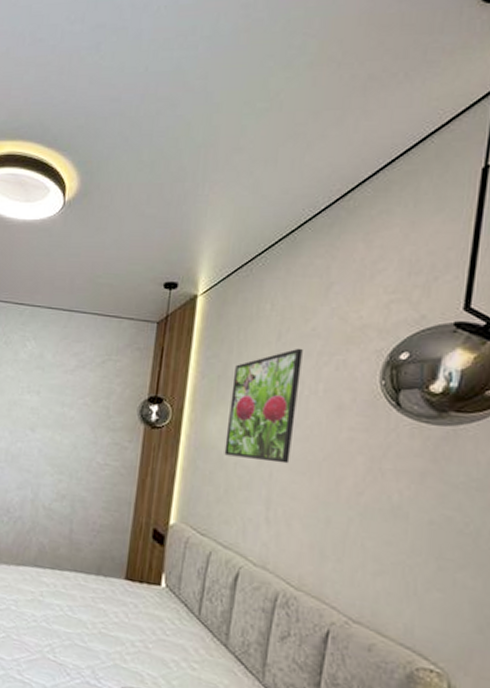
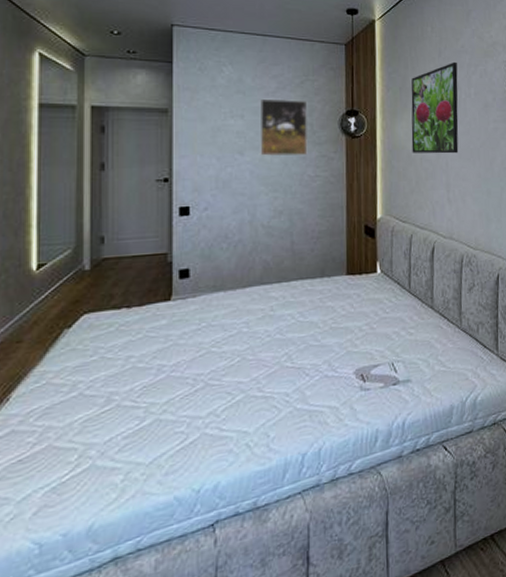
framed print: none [50,376,106,440] -> present [259,98,309,157]

